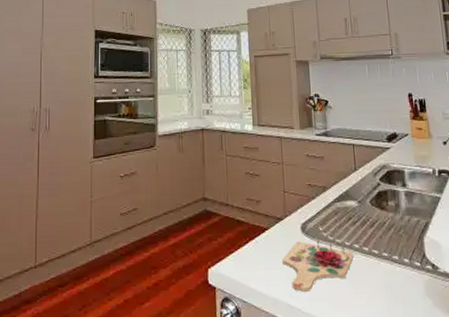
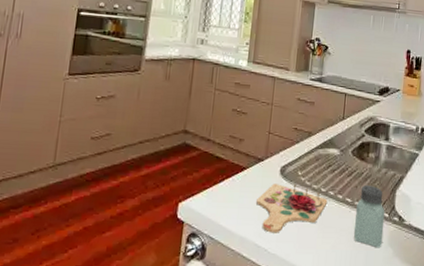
saltshaker: none [385,235,419,300] -> present [354,185,385,248]

